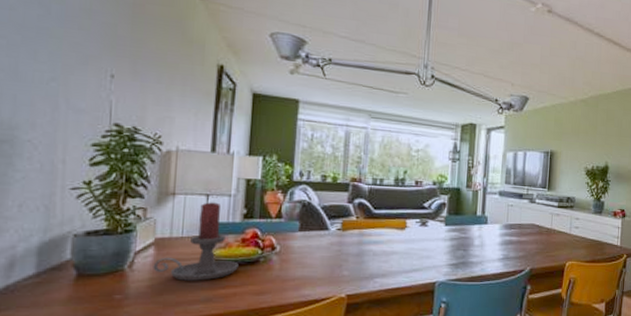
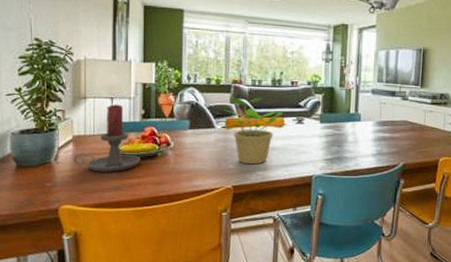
potted plant: none [340,196,406,271] -> present [223,97,283,165]

